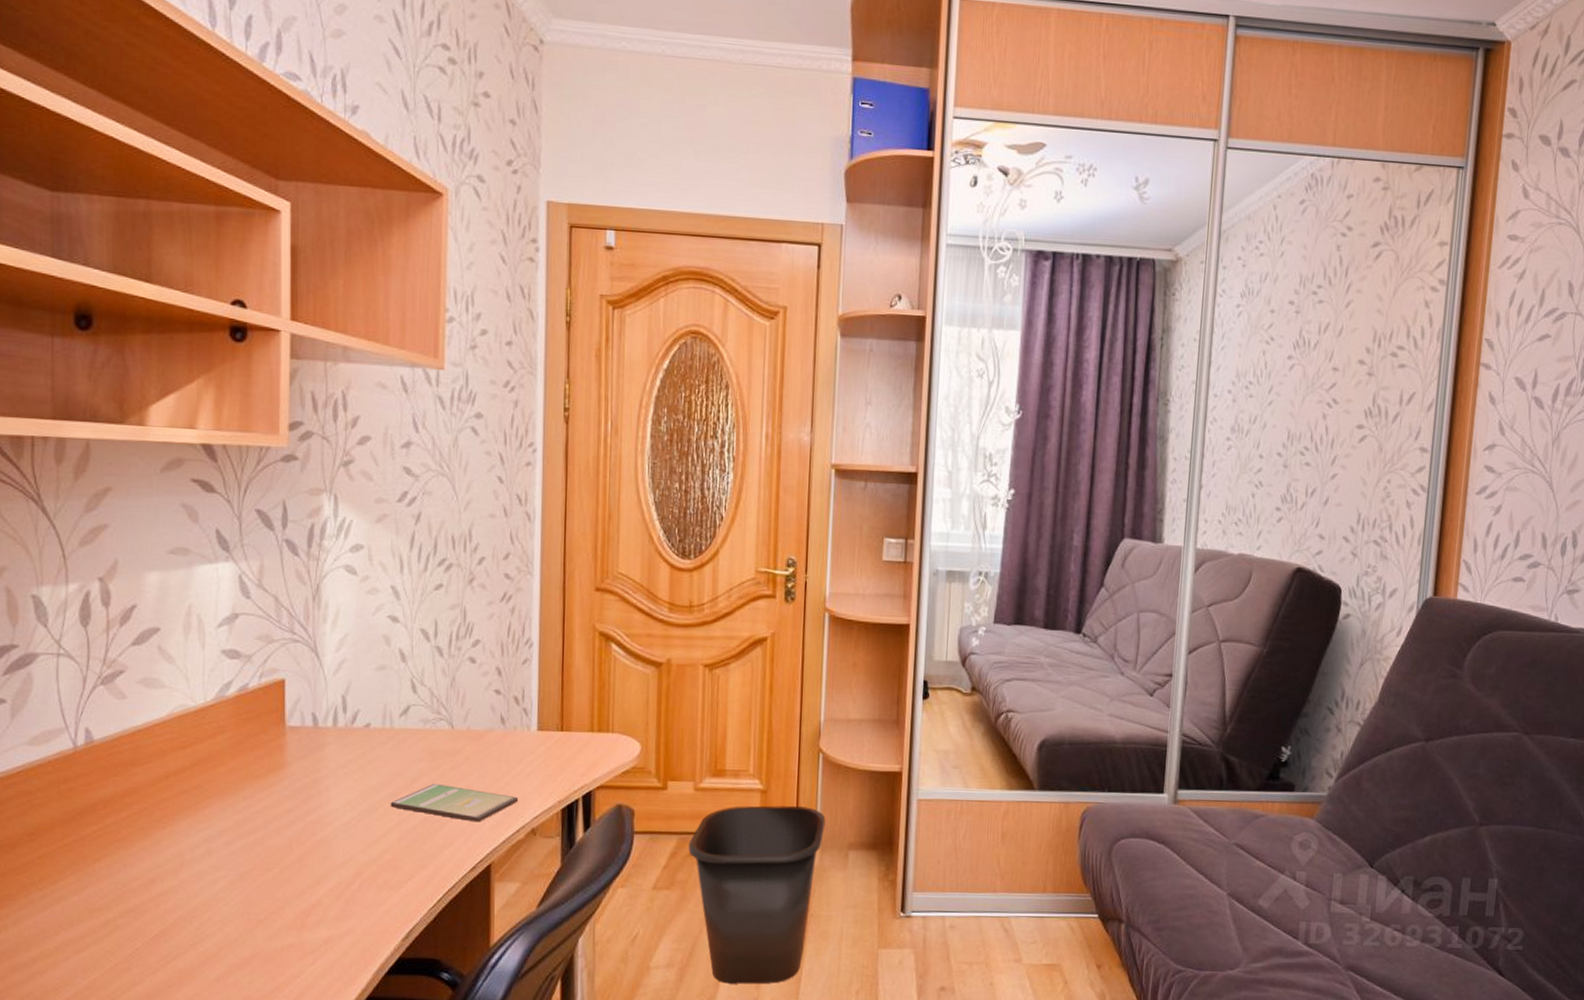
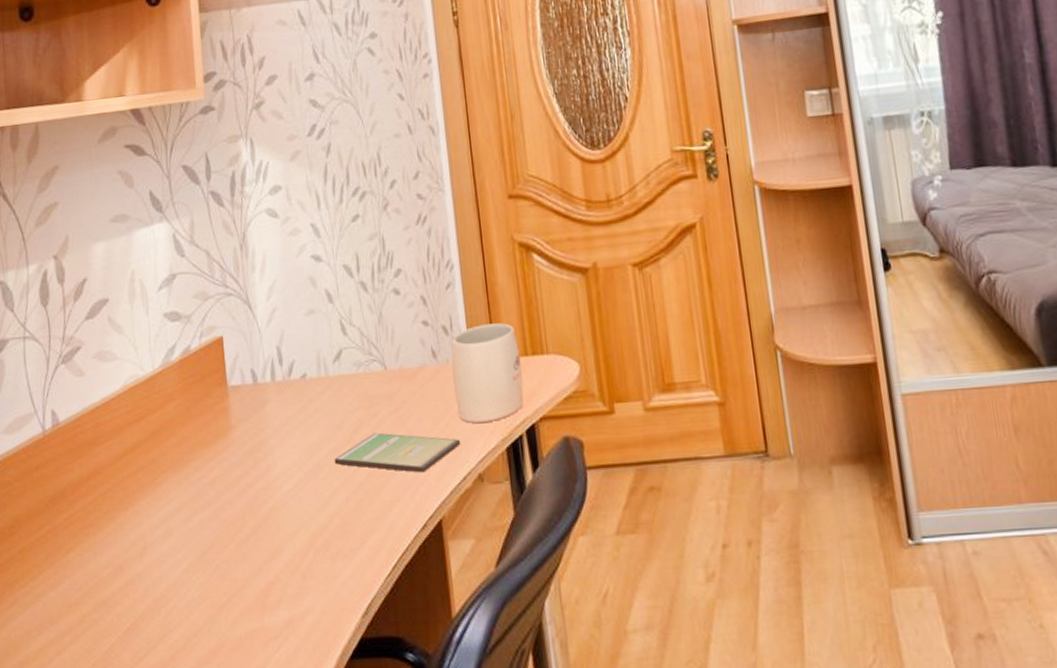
mug: none [518,700,586,785] -> present [451,323,524,423]
waste bin: present [688,805,826,984] -> none [647,417,801,646]

